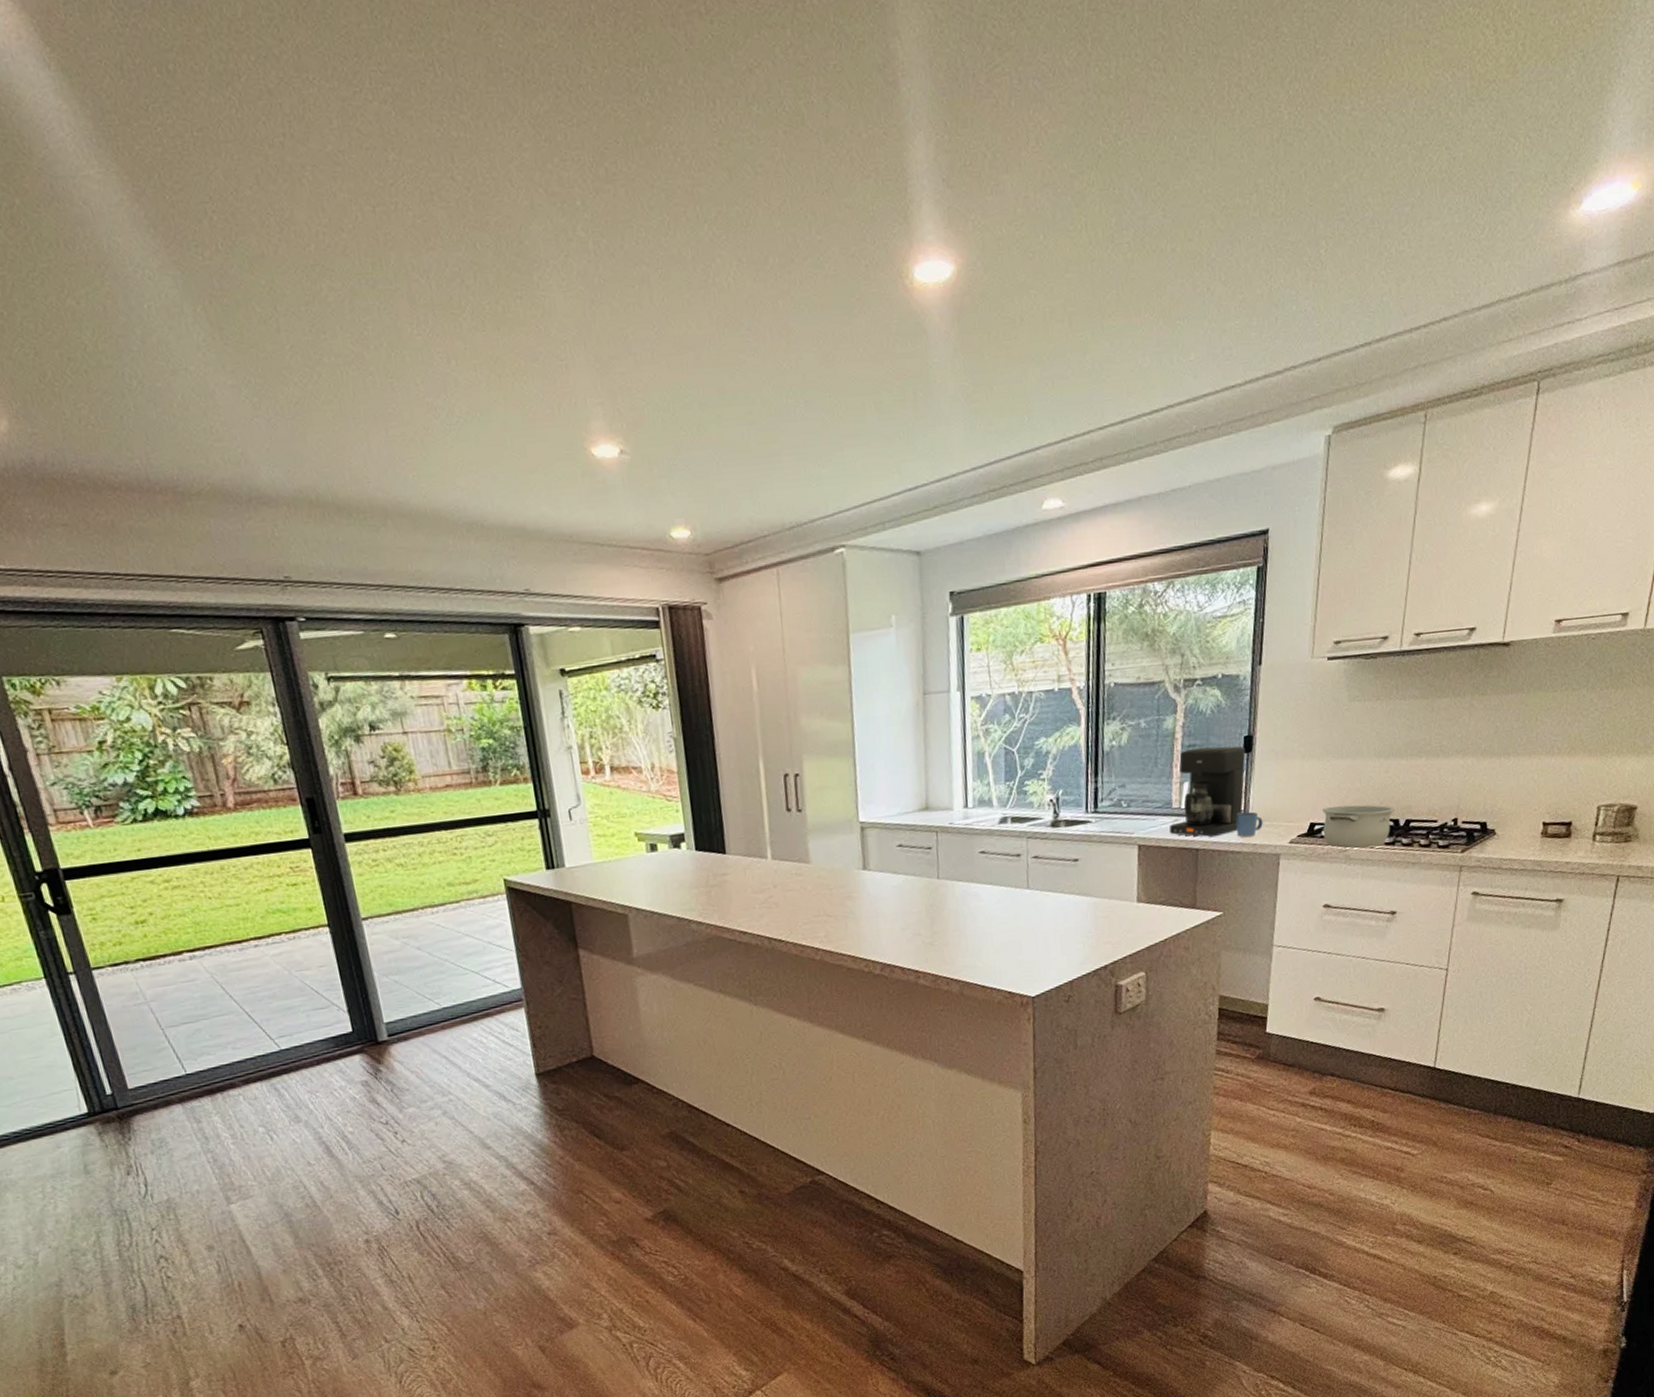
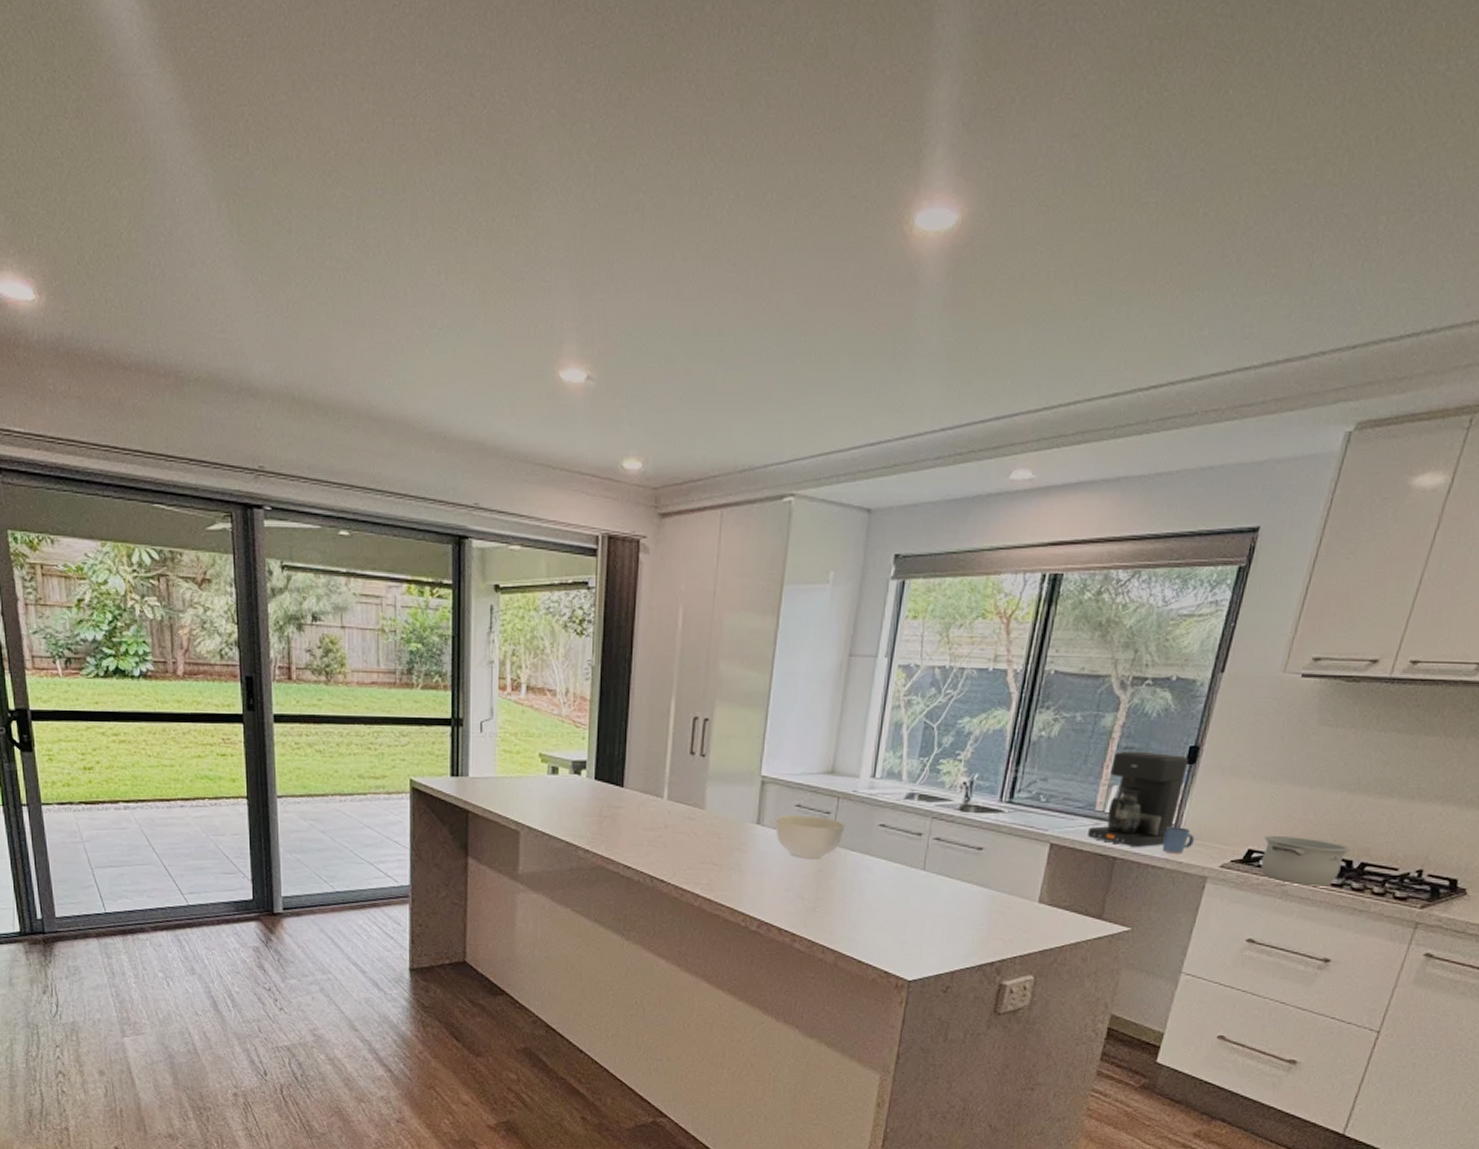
bowl: none [880,853,948,897] -> present [775,814,845,859]

